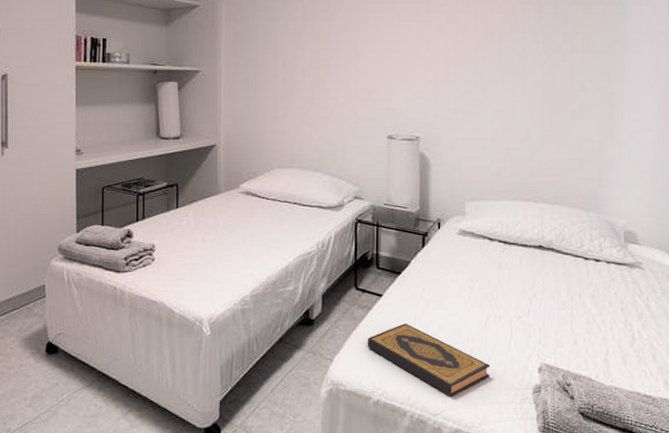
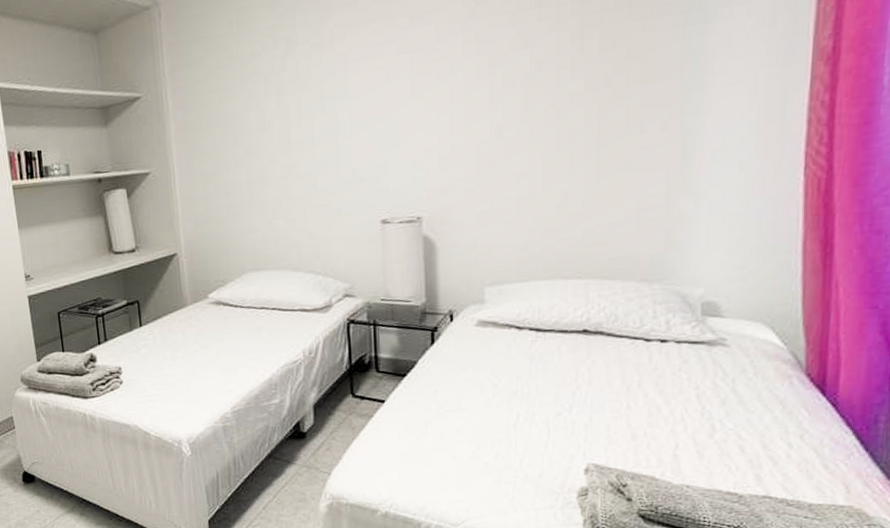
hardback book: present [367,322,491,396] -> none [369,429,523,505]

